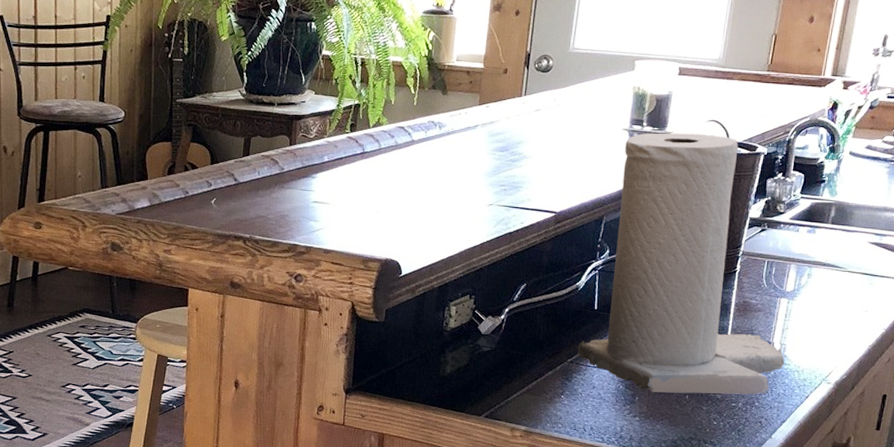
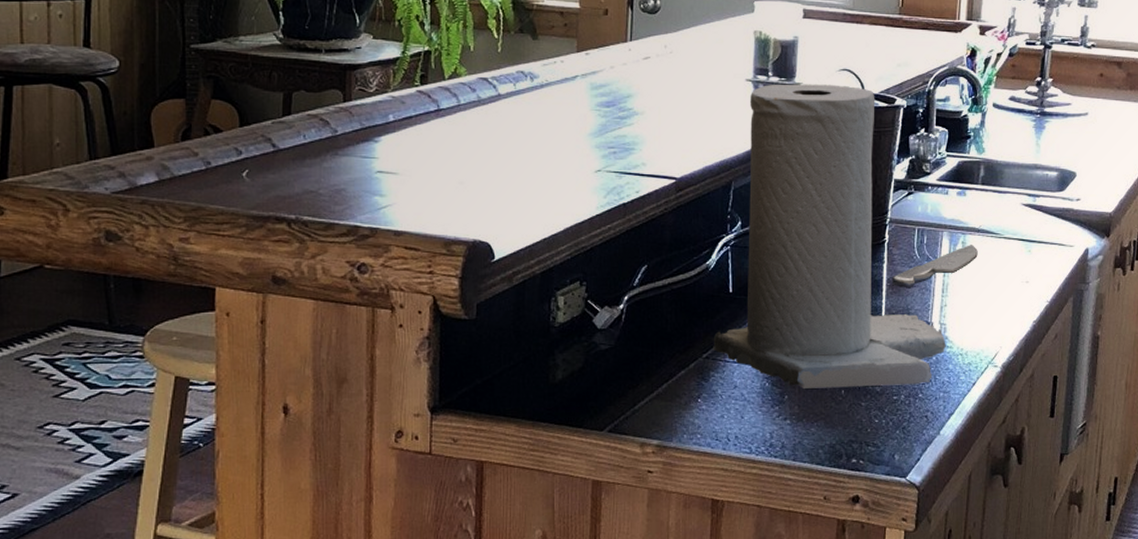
kitchen knife: none [739,276,822,311] -> present [891,245,978,287]

